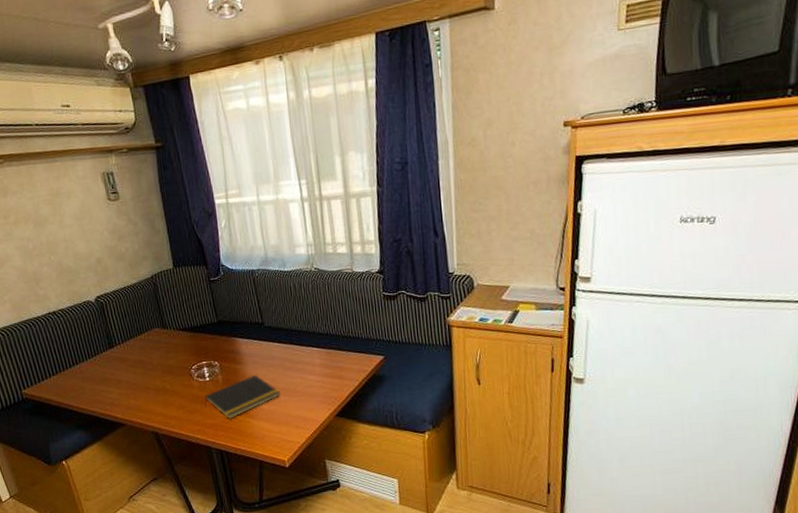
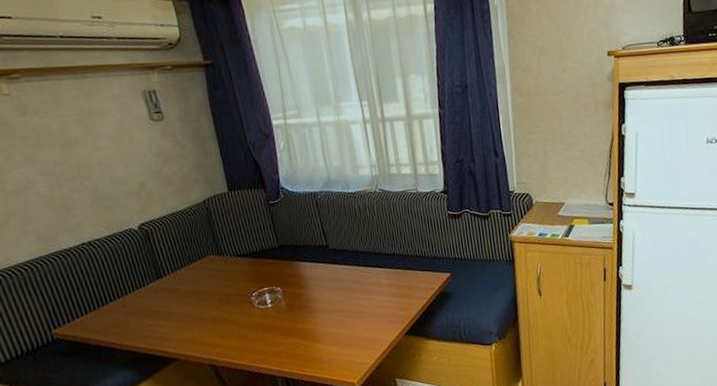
notepad: present [205,374,281,419] -> none [267,298,348,345]

